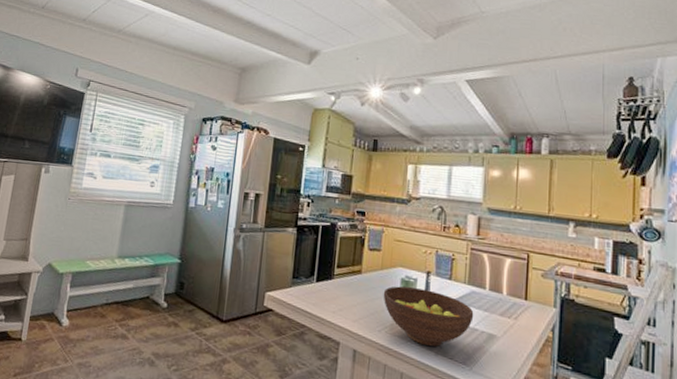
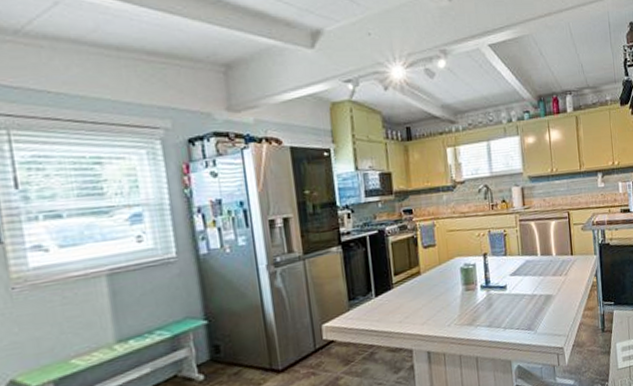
fruit bowl: present [383,286,474,347] -> none [445,271,531,325]

